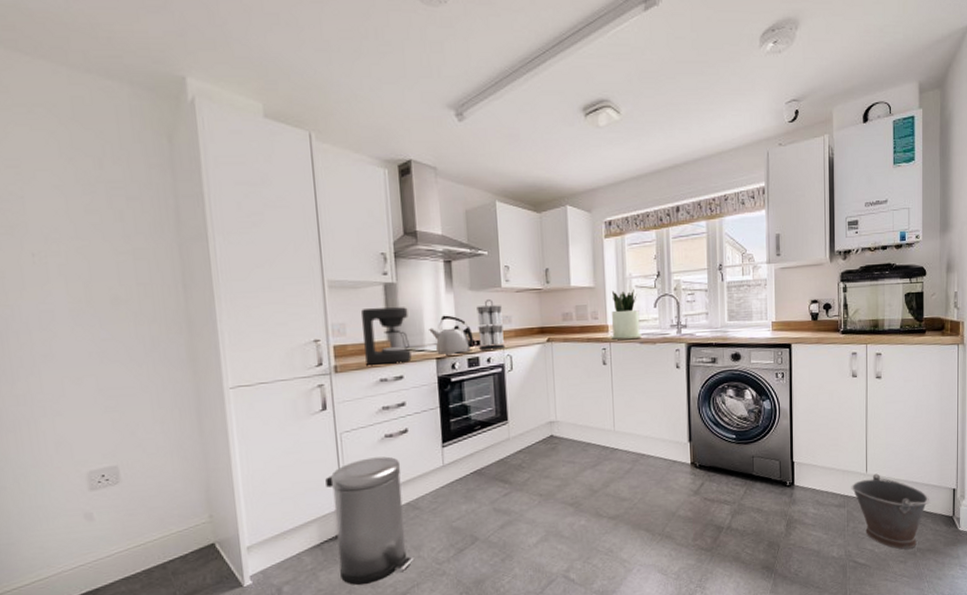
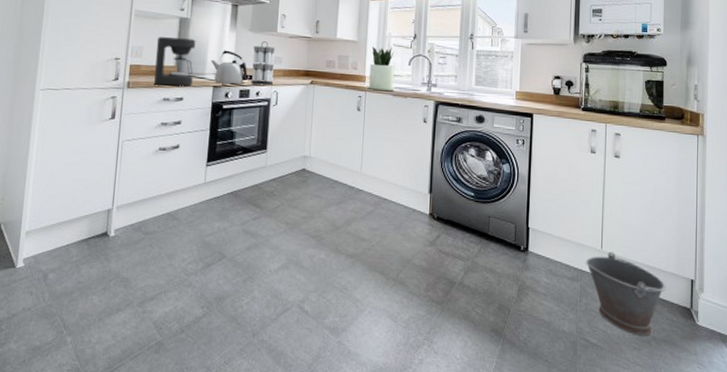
pedal bin: present [325,456,415,585] -> none [99,166,168,283]

